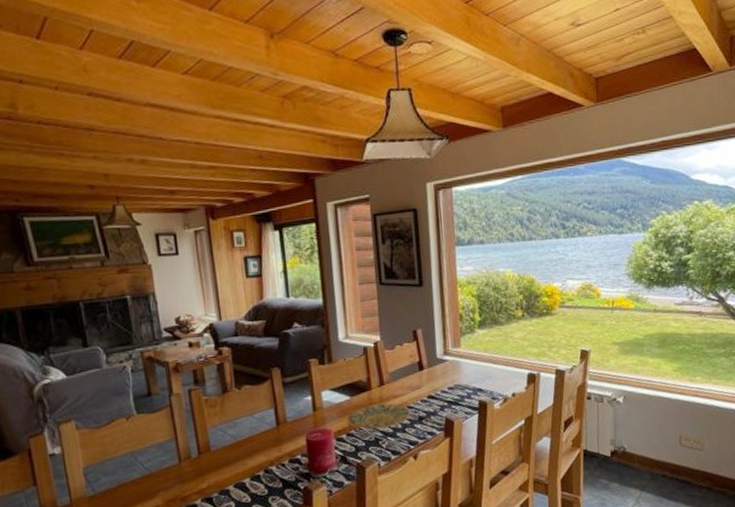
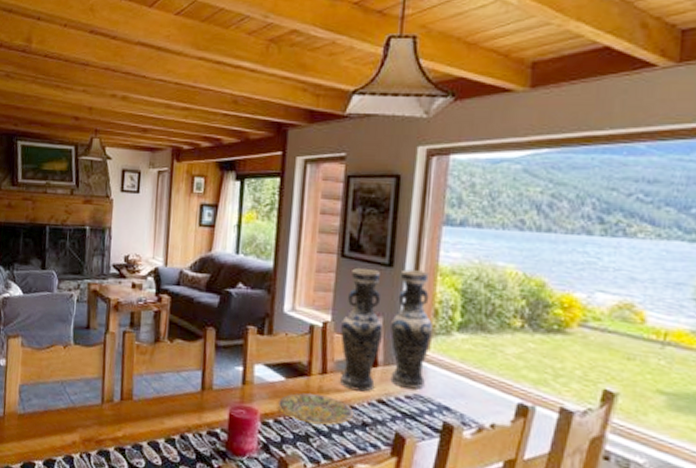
vase: none [389,285,462,394] -> present [340,268,434,392]

